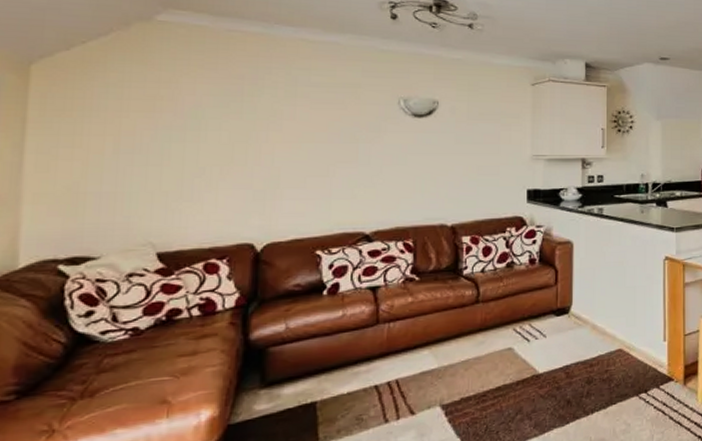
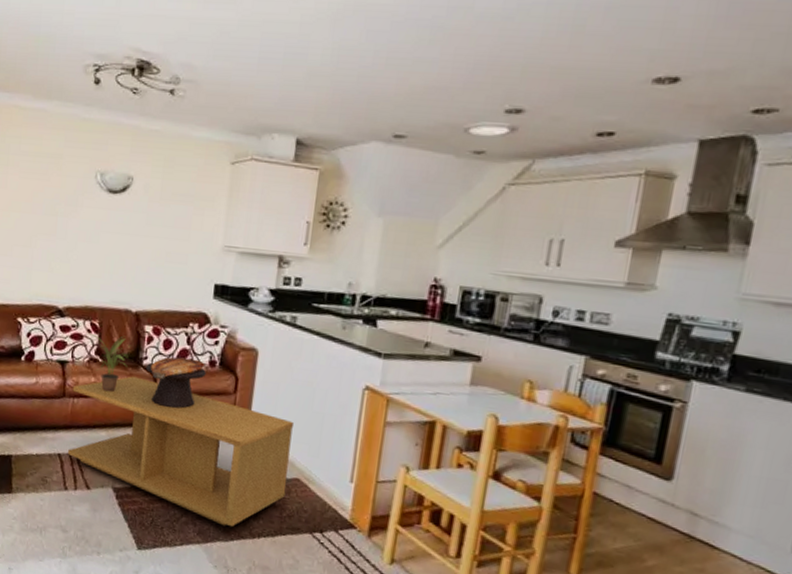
coffee table: none [386,287,612,412] -> present [68,376,294,527]
potted plant: none [400,250,449,309] -> present [87,332,131,392]
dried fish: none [466,260,527,312] -> present [145,357,206,409]

